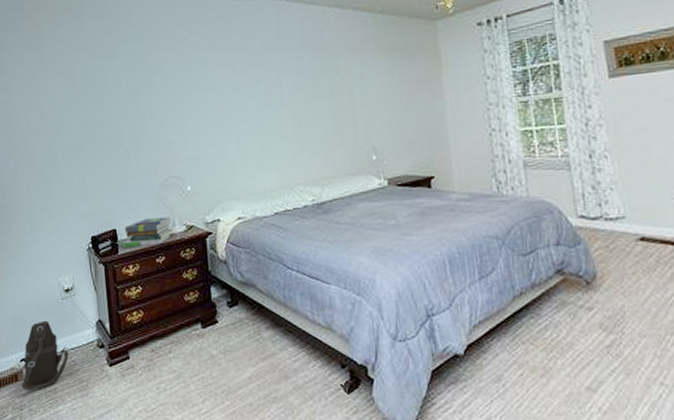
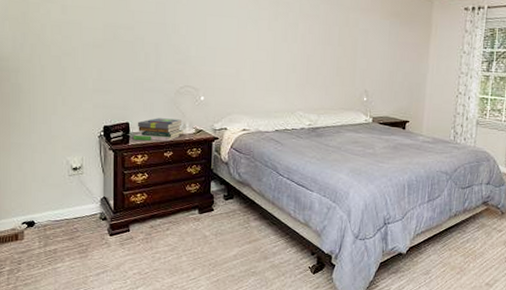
shoulder bag: present [21,320,69,391] -> none [21,191,72,249]

